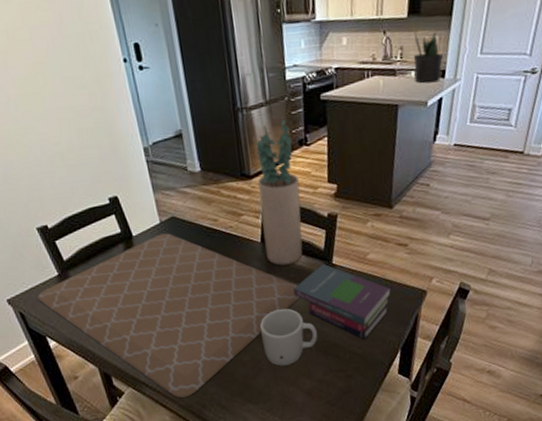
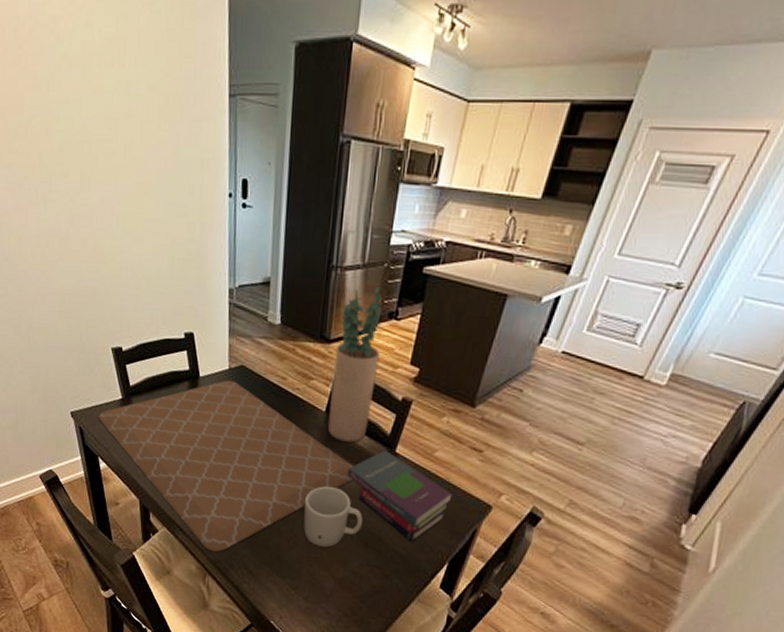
planter: present [413,32,444,84] -> none [532,216,574,278]

